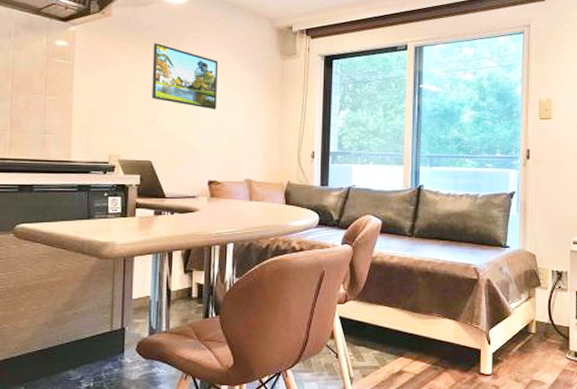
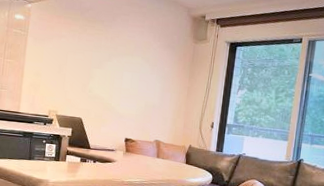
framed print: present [152,43,219,110] -> none [86,22,142,81]

